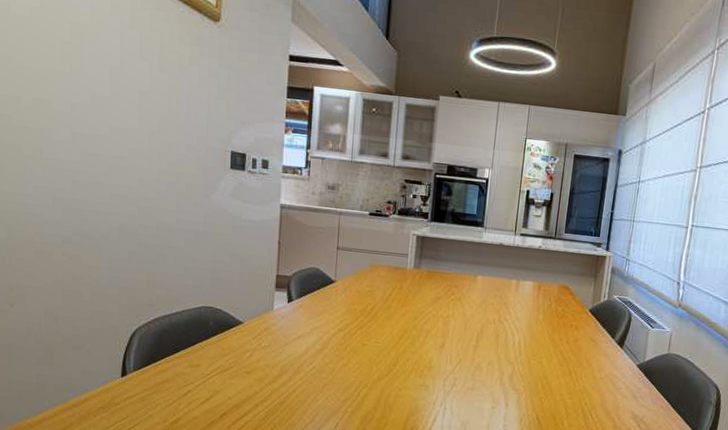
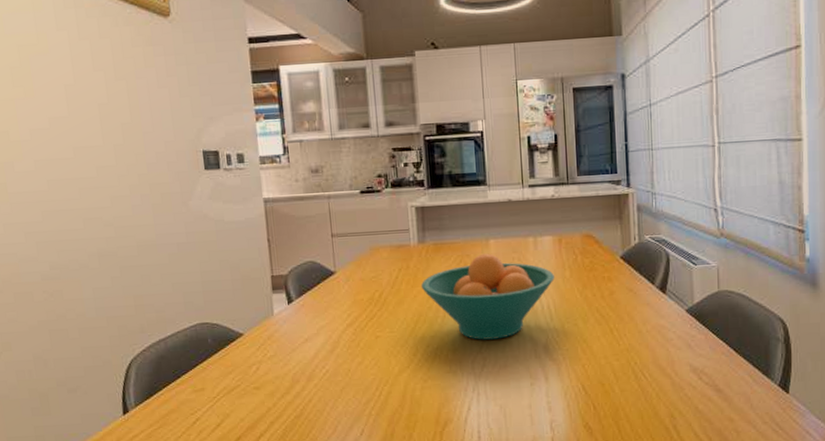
fruit bowl: none [410,287,529,364] -> present [420,253,554,340]

